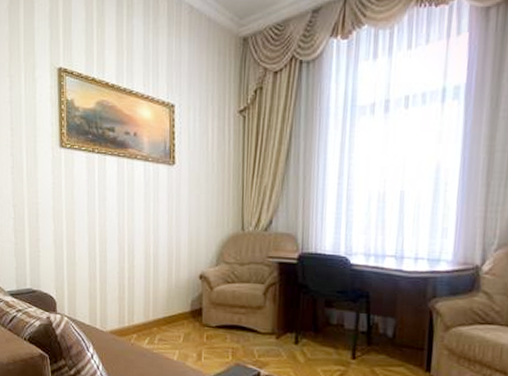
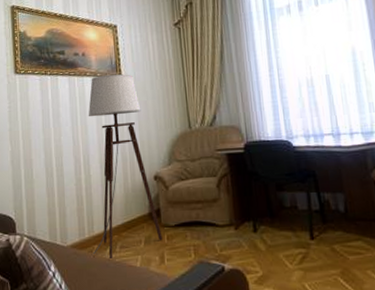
floor lamp: none [130,160,202,351] -> present [88,74,163,261]

